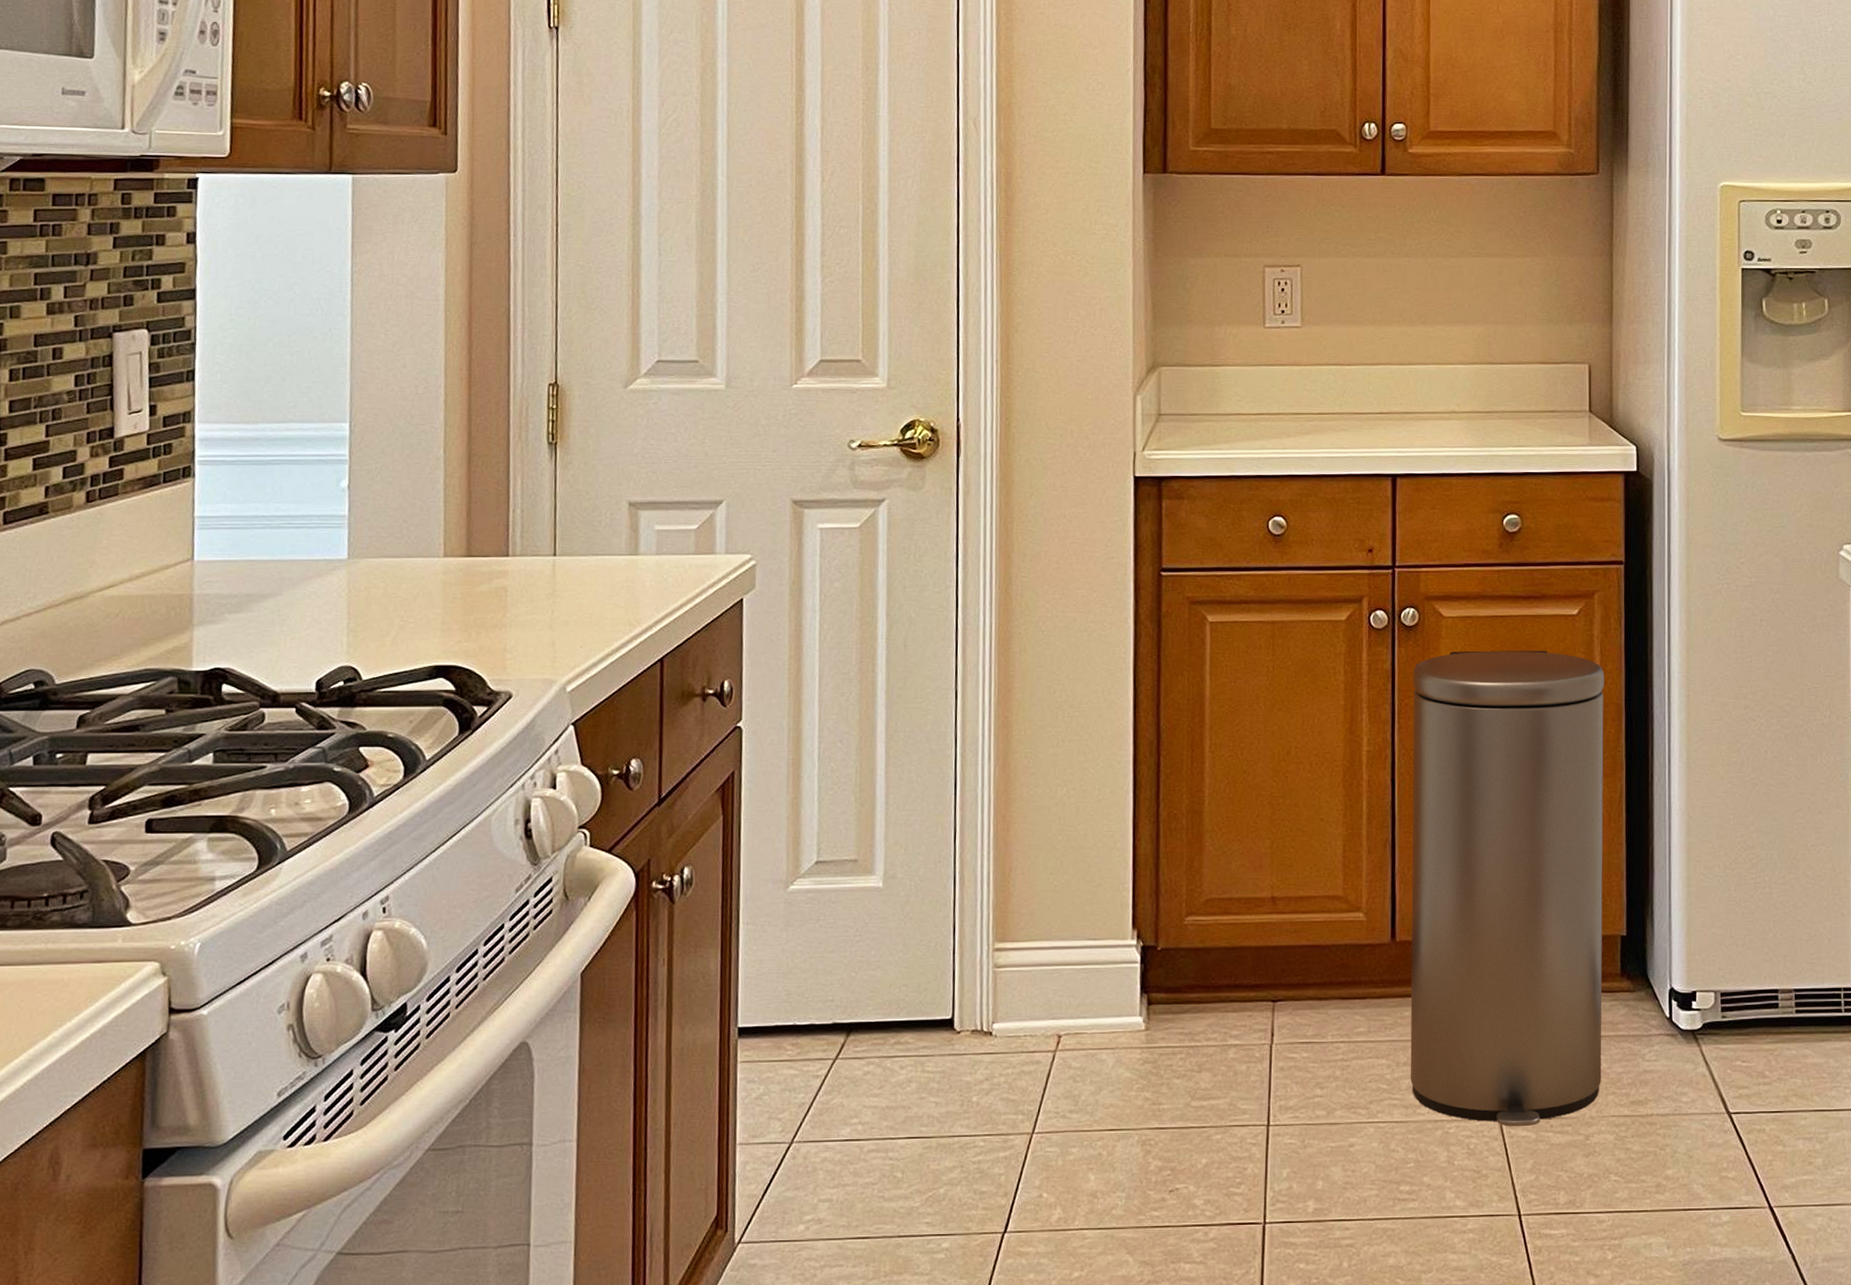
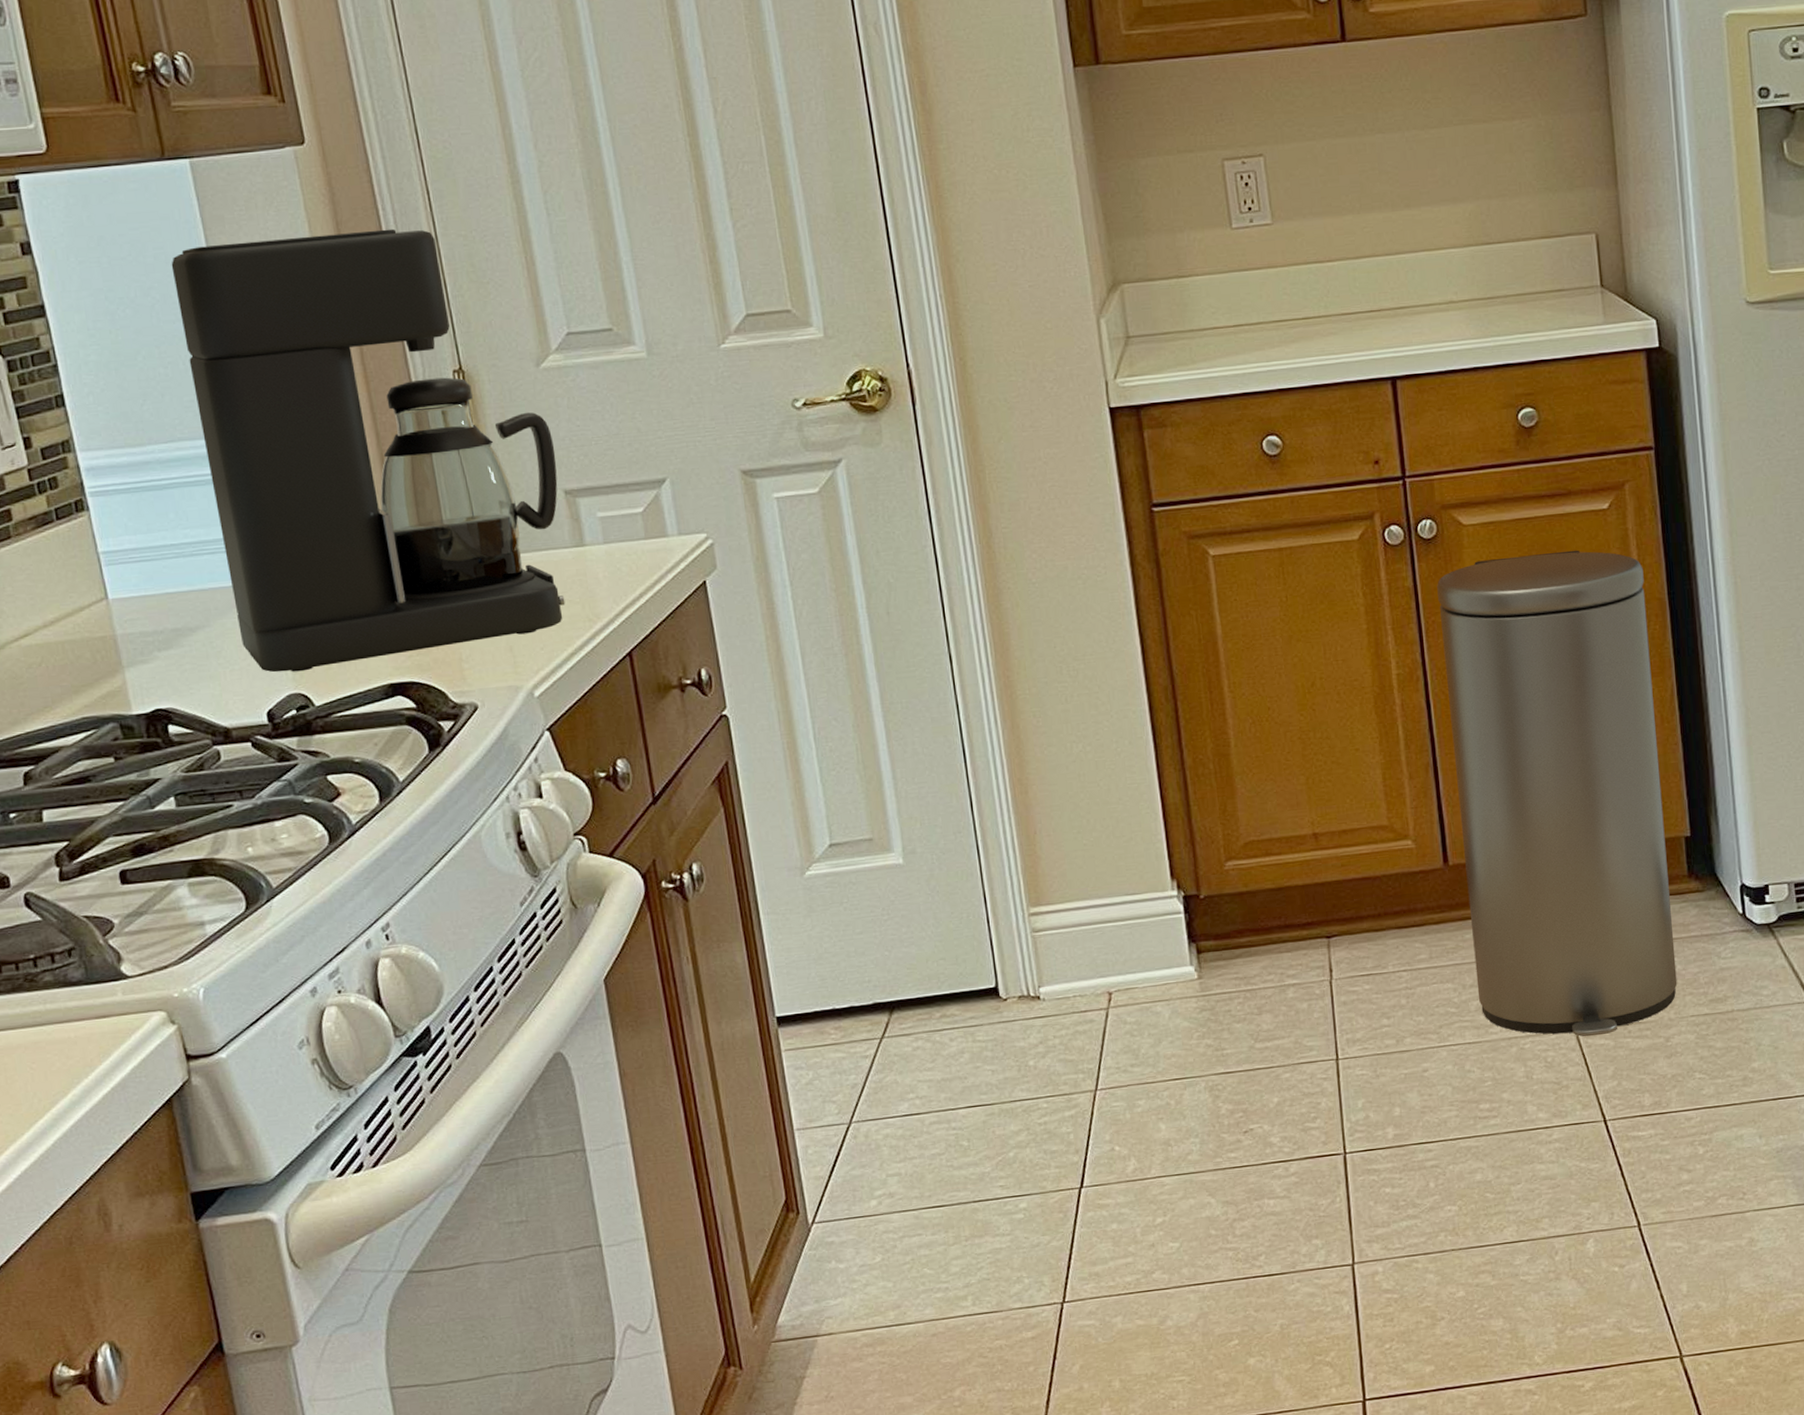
coffee maker: none [307,251,627,646] -> present [171,228,566,672]

